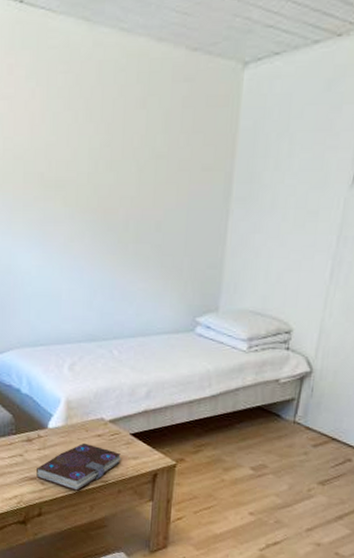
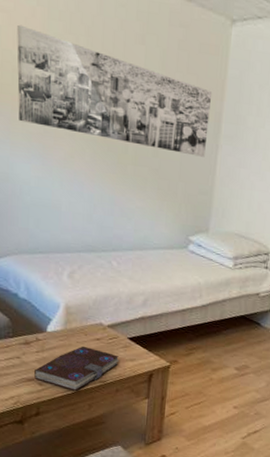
wall art: none [17,109,222,226] -> present [17,24,213,157]

